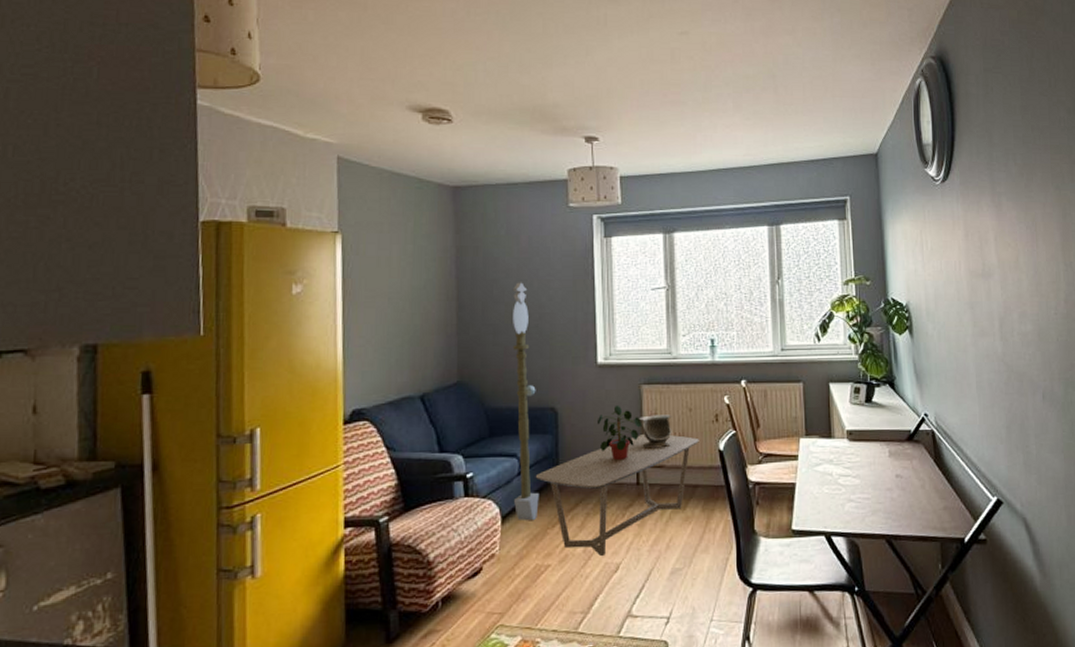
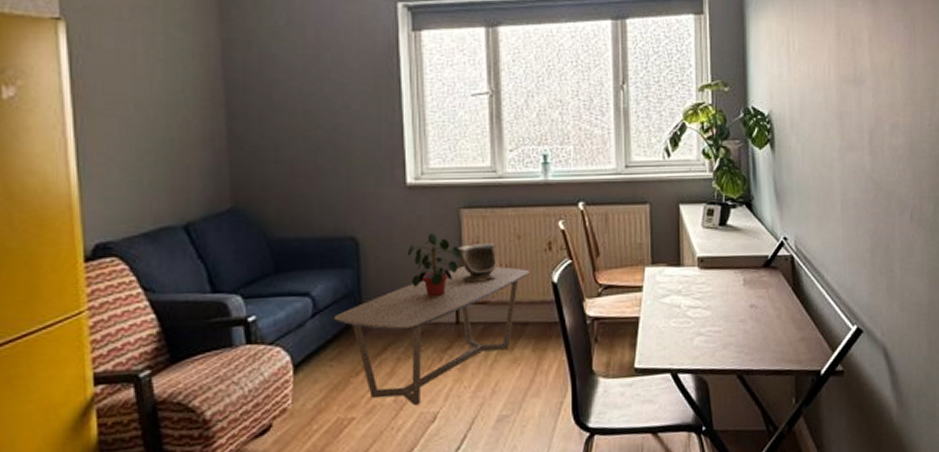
magic staff: present [512,282,539,521] -> none [297,85,339,370]

